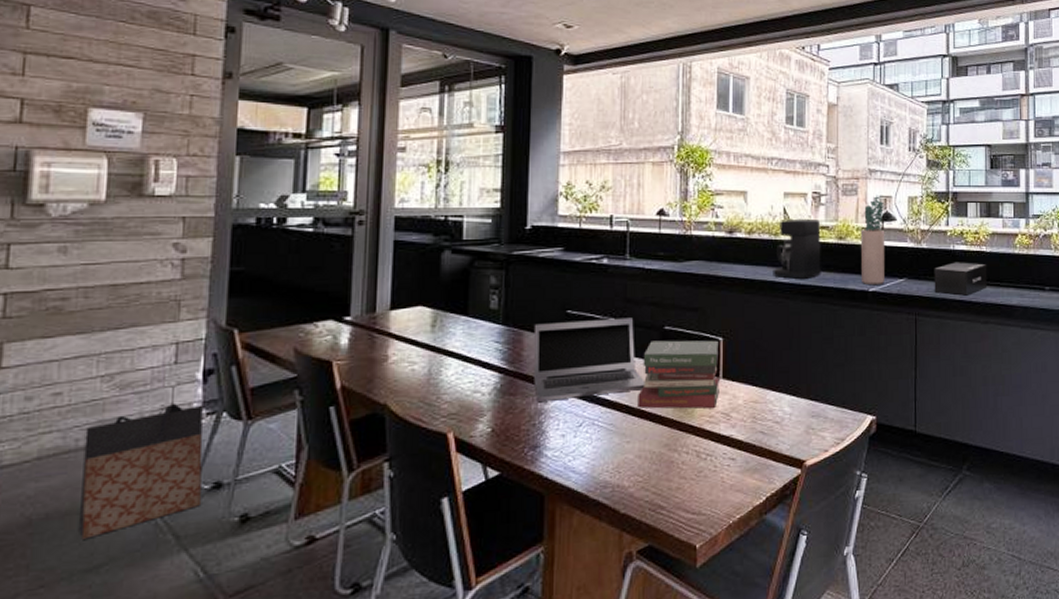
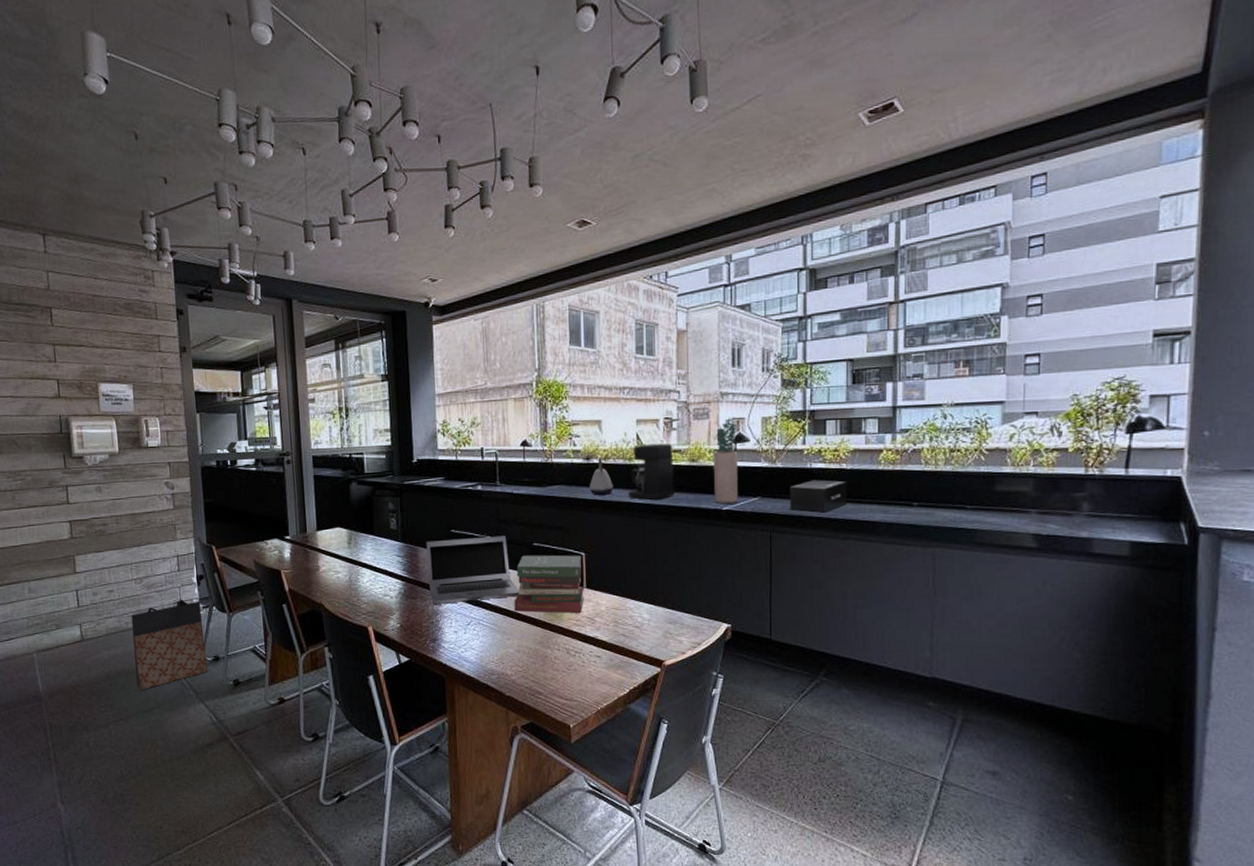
kettle: none [730,231,757,273] -> present [589,457,613,495]

